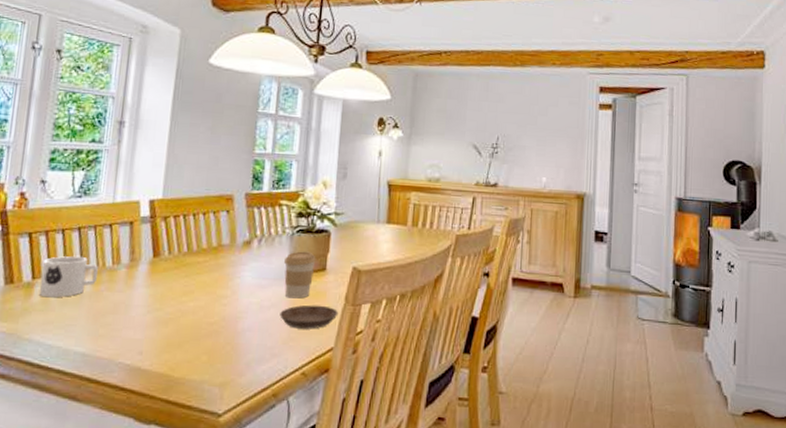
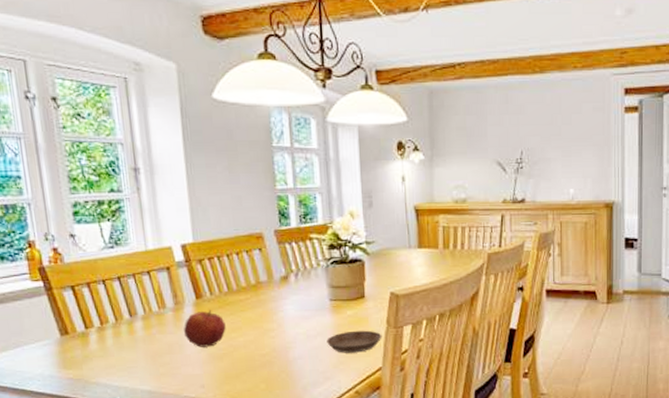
mug: present [39,255,98,298] -> none [91,304,147,344]
apple: none [133,270,178,310] -> present [184,310,226,347]
coffee cup: present [284,251,316,299] -> none [323,281,354,326]

